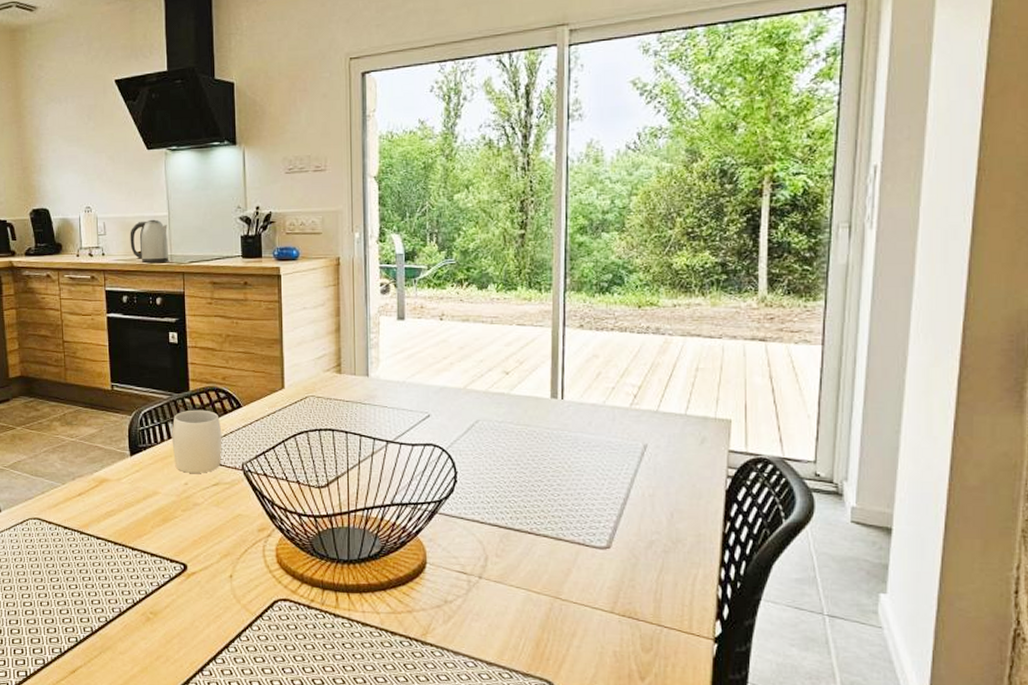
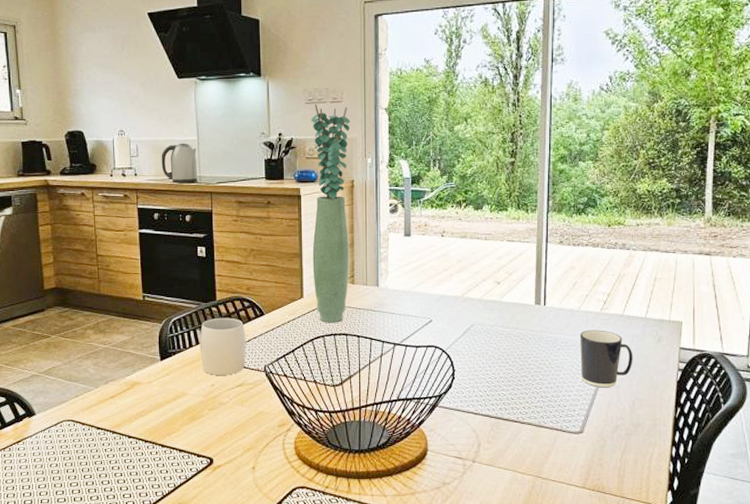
vase: none [291,173,336,417] -> present [310,104,351,323]
mug: none [604,428,671,495] -> present [579,330,633,387]

